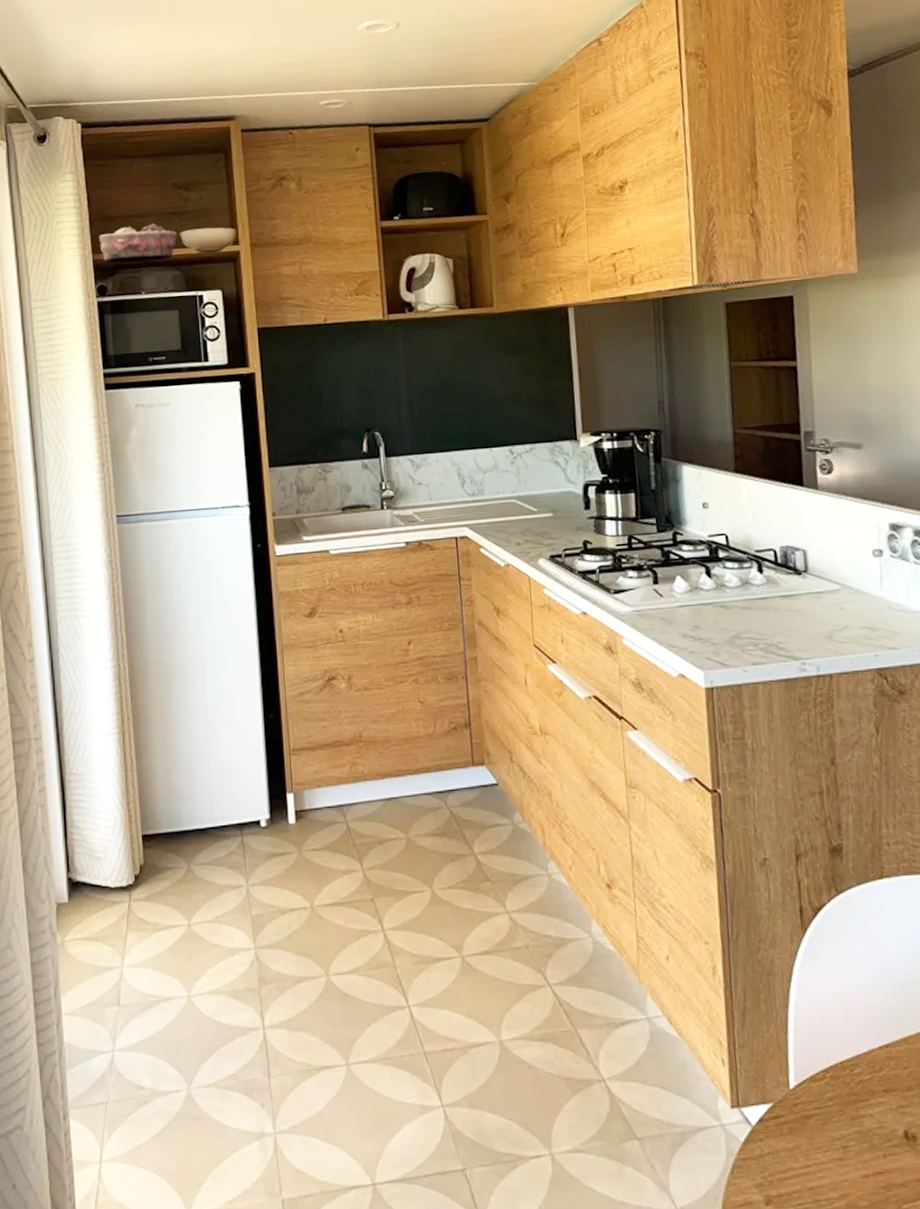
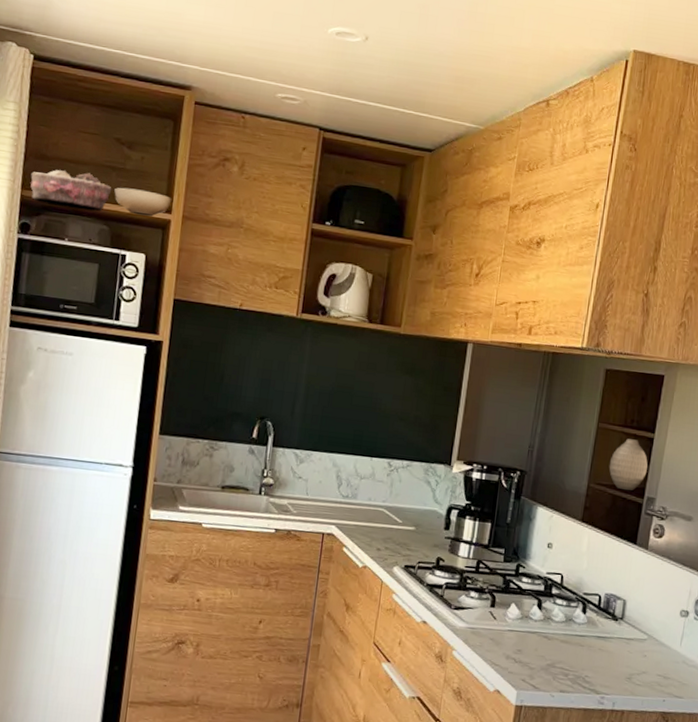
vase: none [752,372,797,429] -> present [609,438,648,491]

